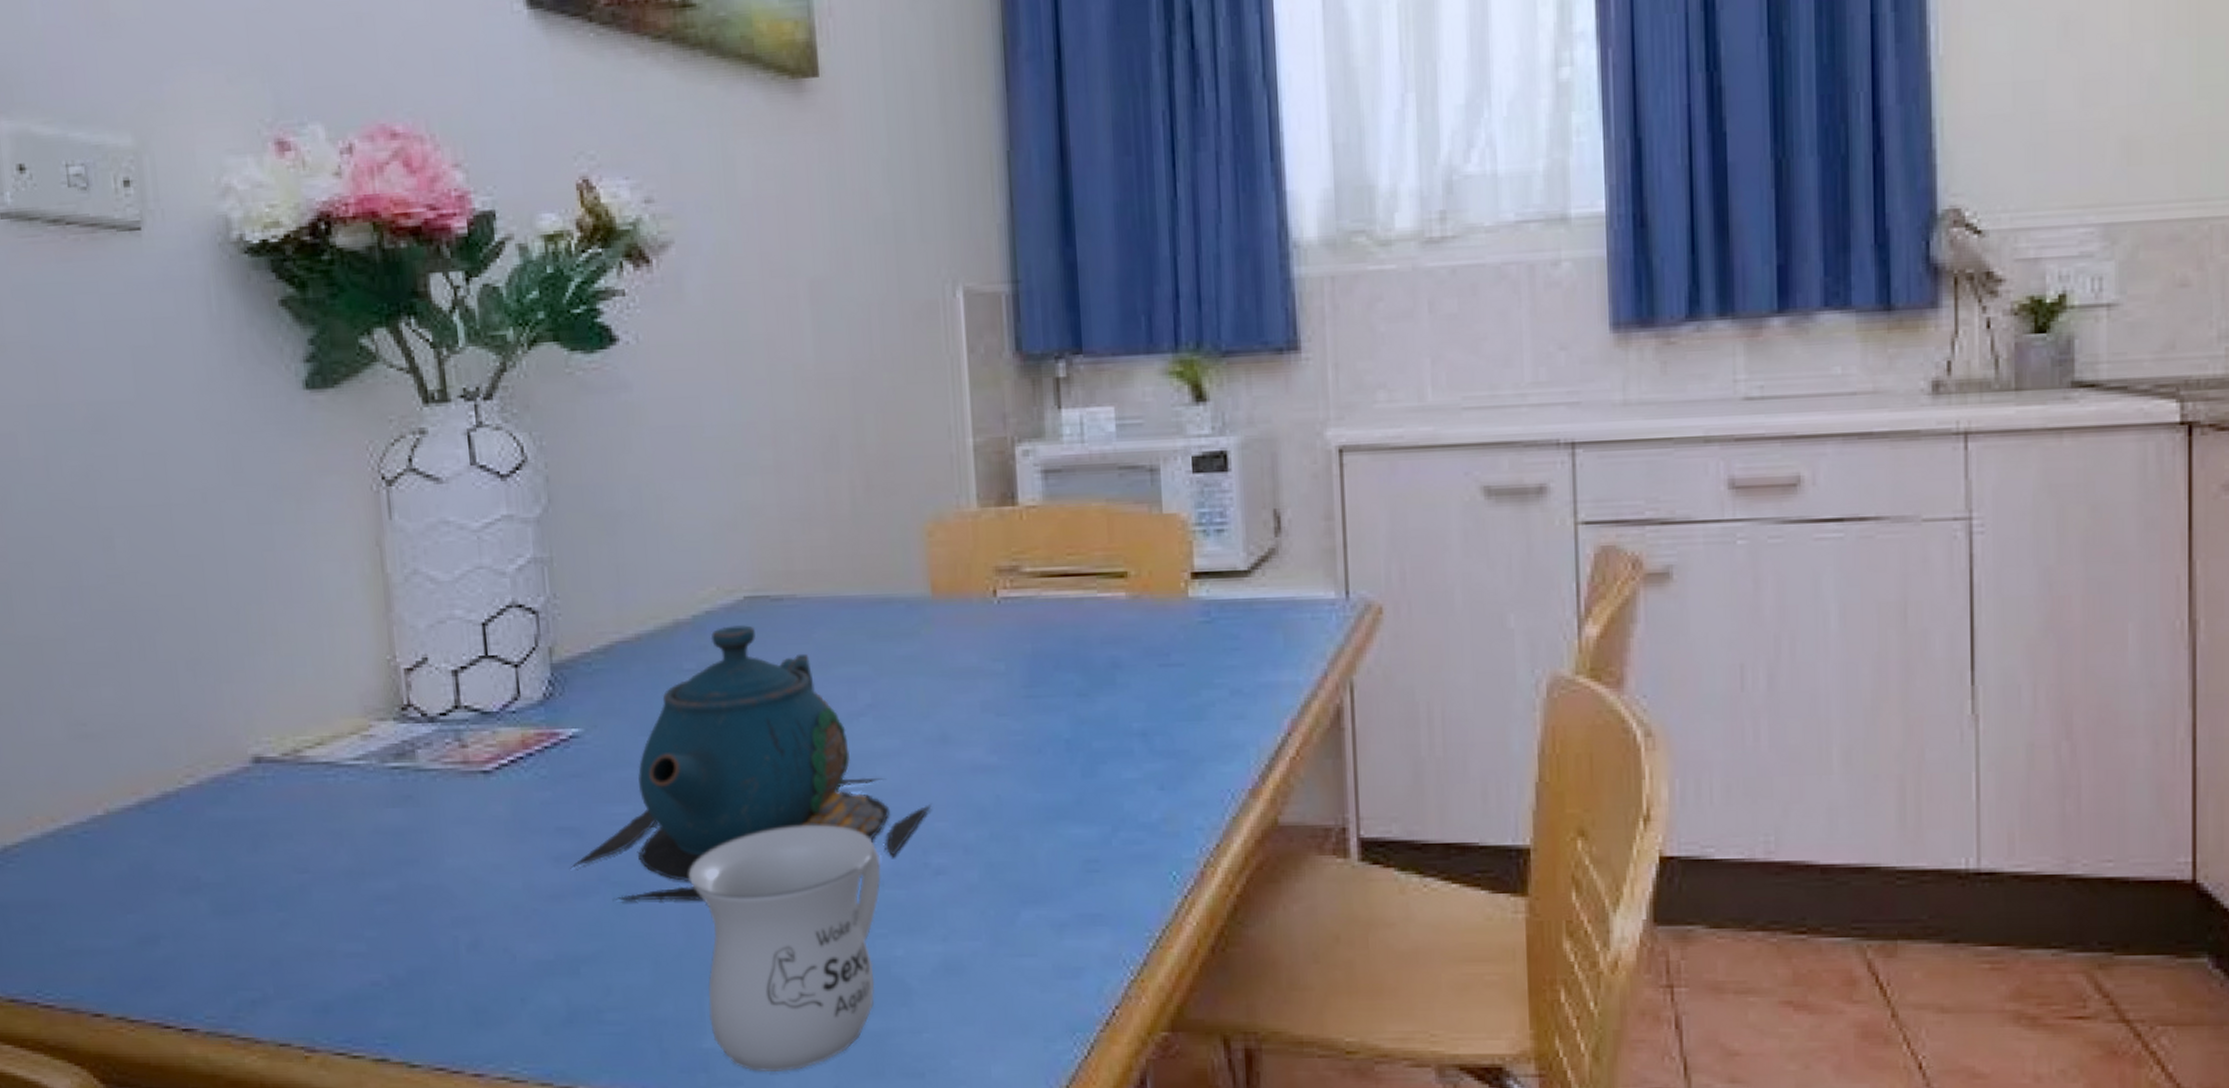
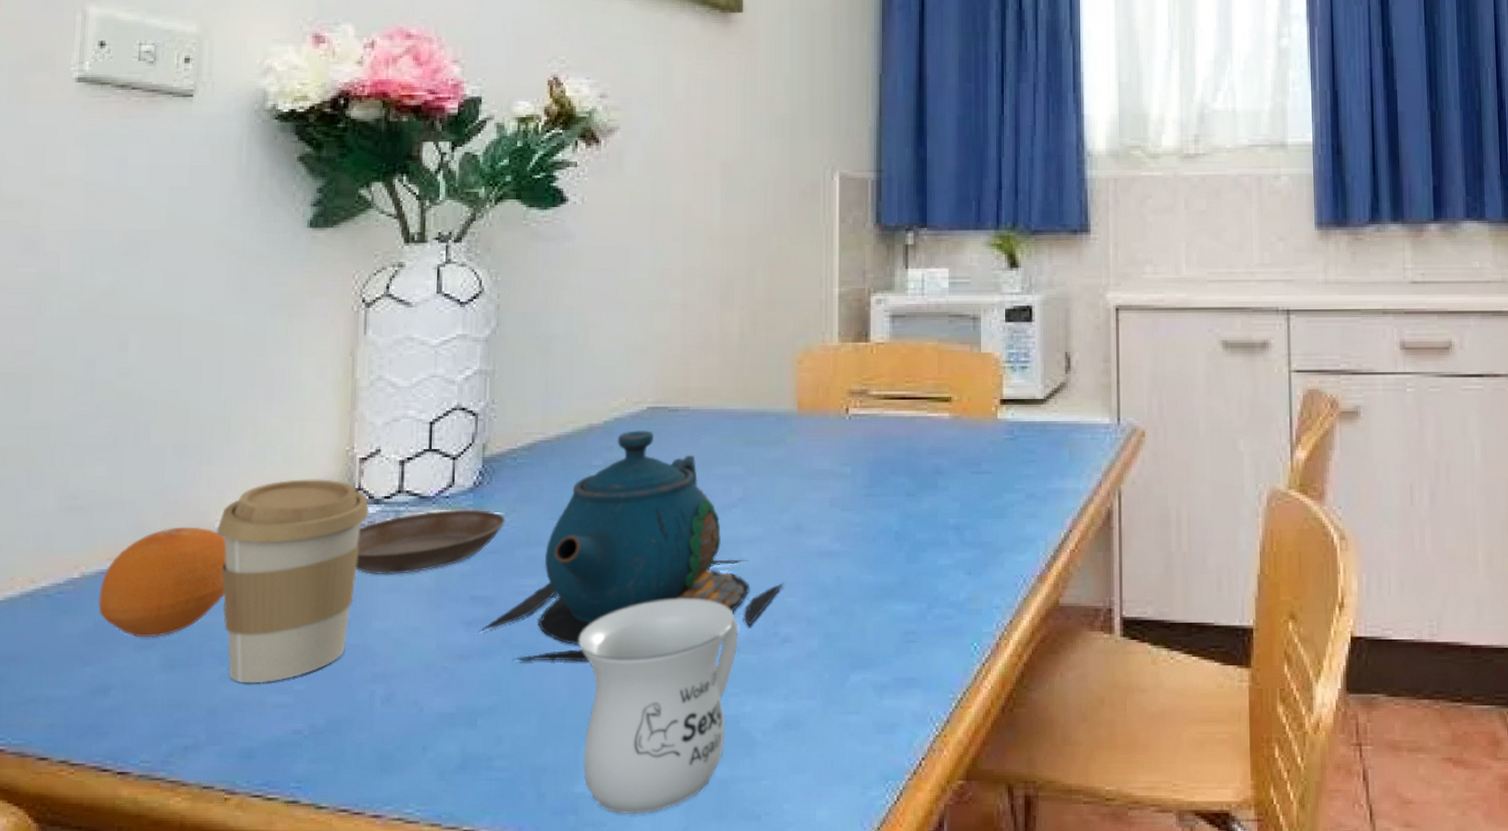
fruit: none [128,753,271,881] -> present [98,526,226,638]
coffee cup: none [250,694,425,931] -> present [217,479,370,684]
saucer: none [414,726,587,805] -> present [356,509,506,576]

